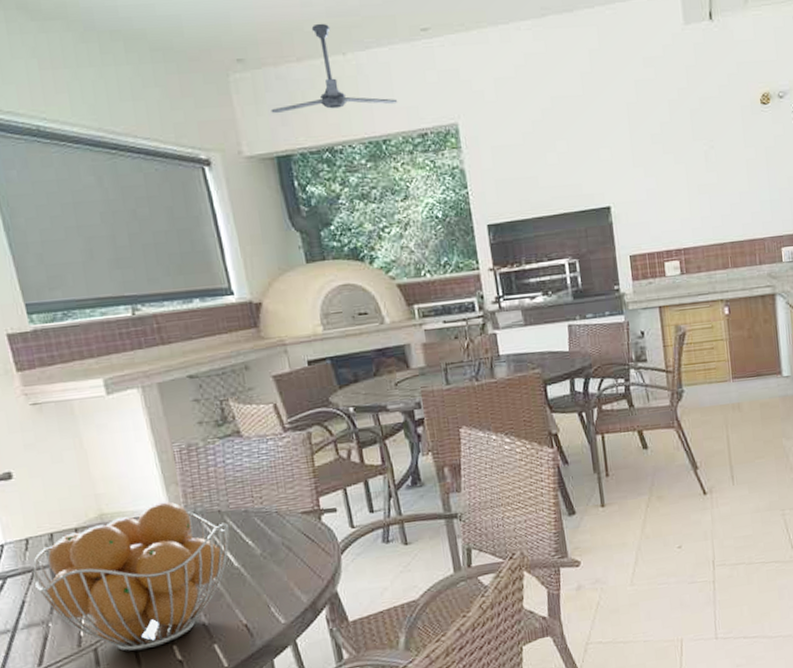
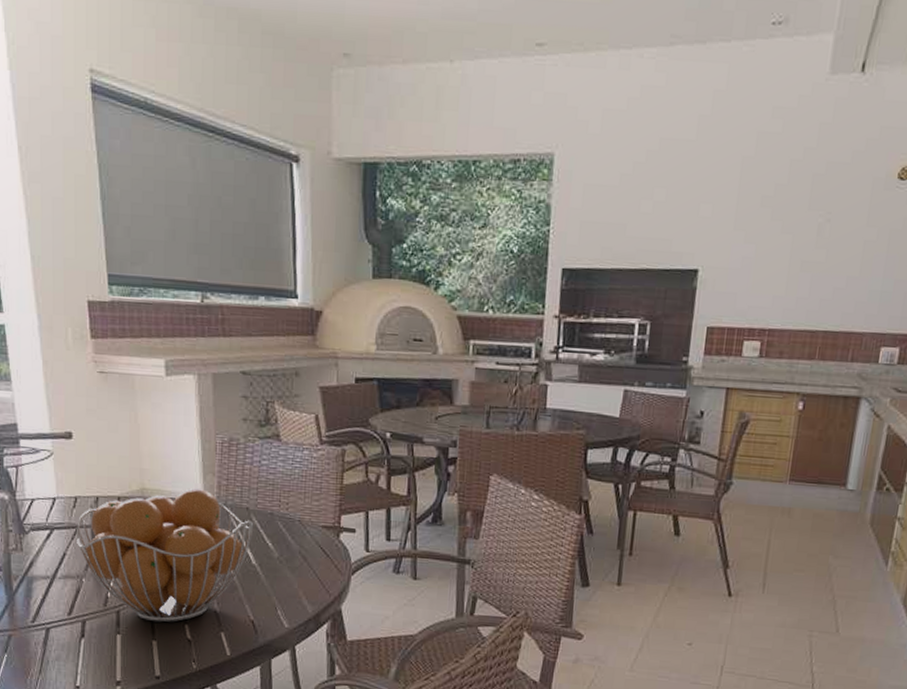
ceiling fan: present [271,23,398,114] -> none [367,24,497,123]

